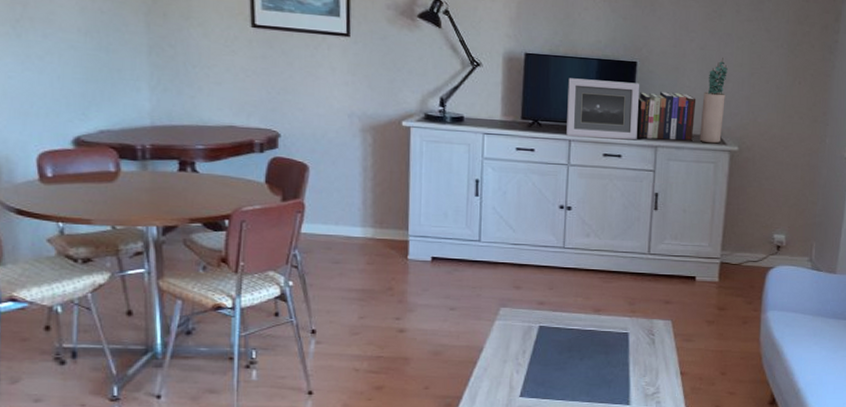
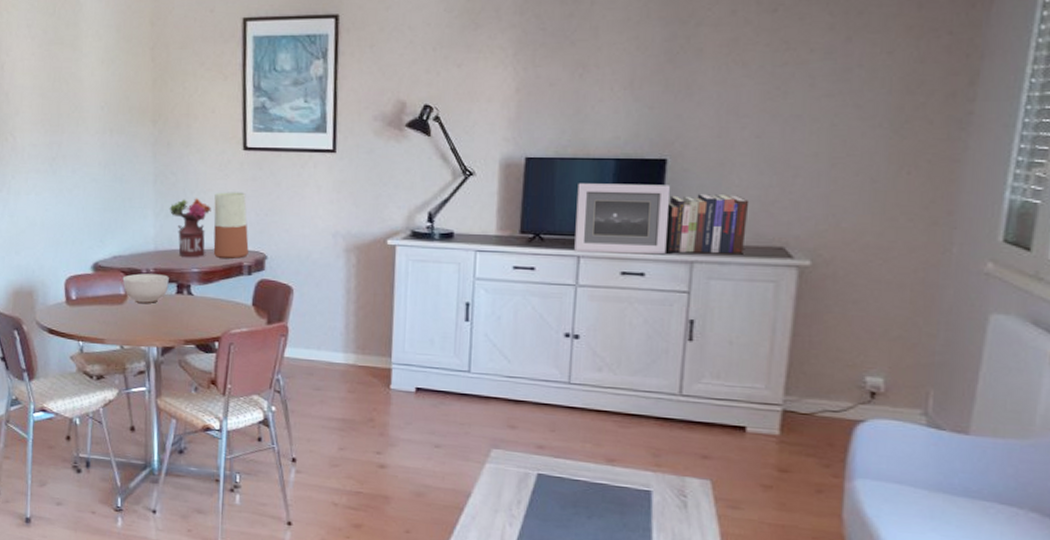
bowl: none [112,149,169,181] -> present [122,273,169,303]
flower arrangement: none [167,73,217,135] -> present [169,198,211,258]
vase: none [220,68,260,136] -> present [213,192,249,259]
vase: present [700,58,728,144] -> none [753,147,796,257]

